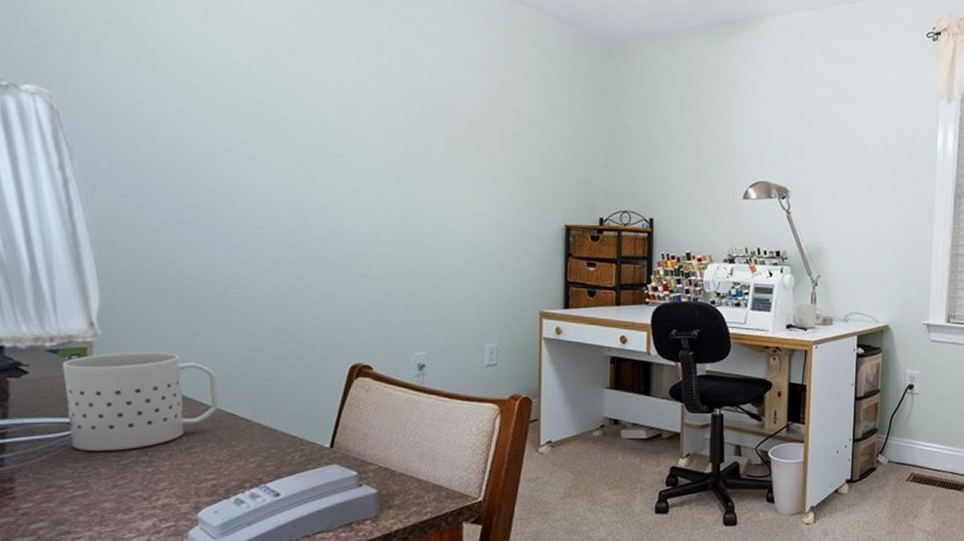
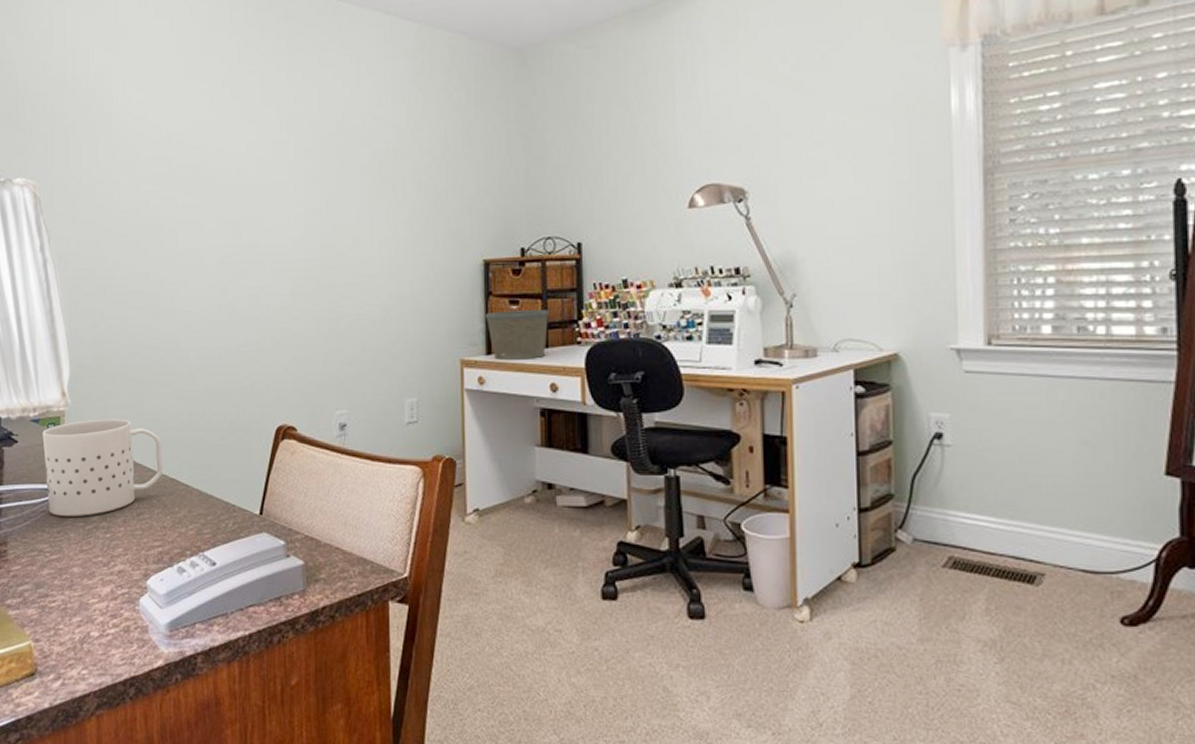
basket: none [564,271,622,316] -> present [485,310,549,361]
mug: present [793,303,823,328] -> none [762,331,804,363]

